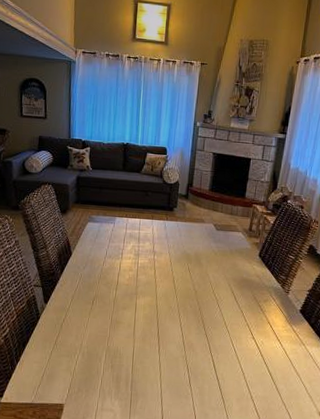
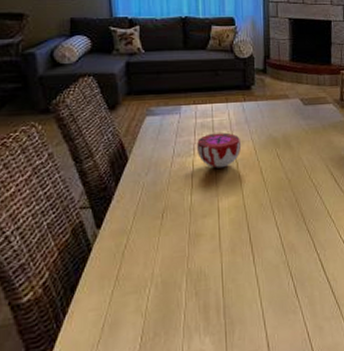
decorative bowl: none [124,243,160,272] -> present [196,132,242,168]

